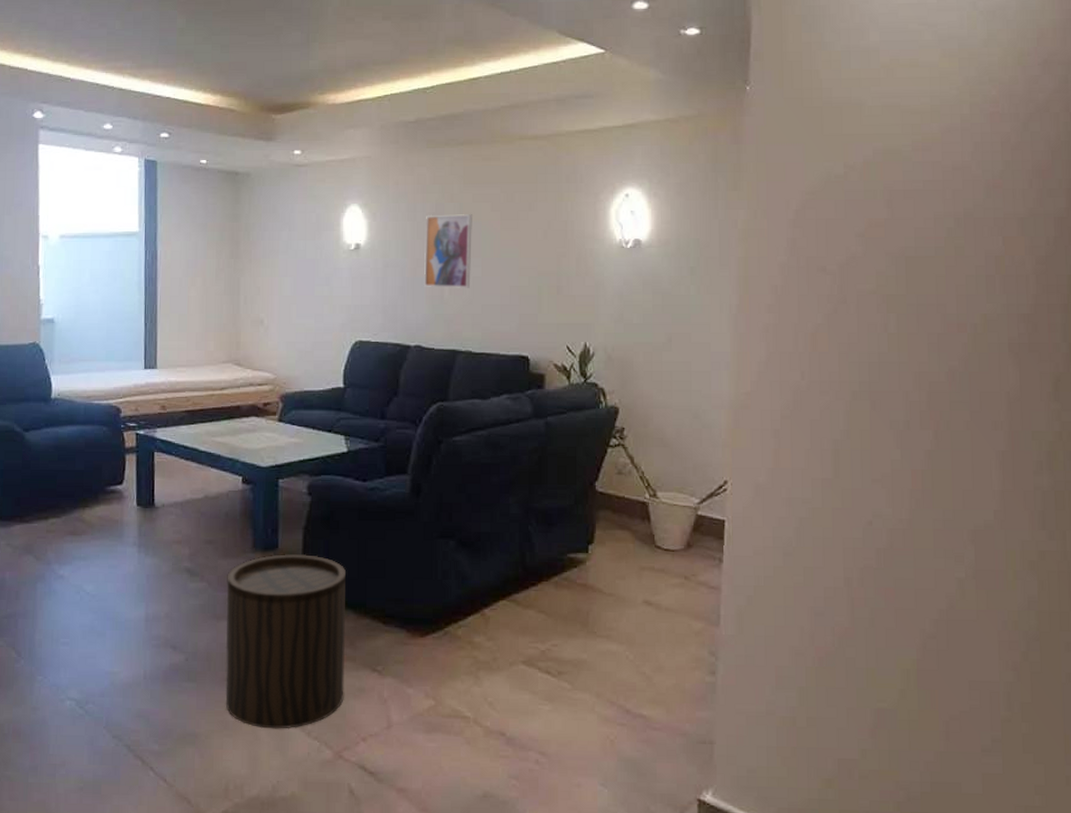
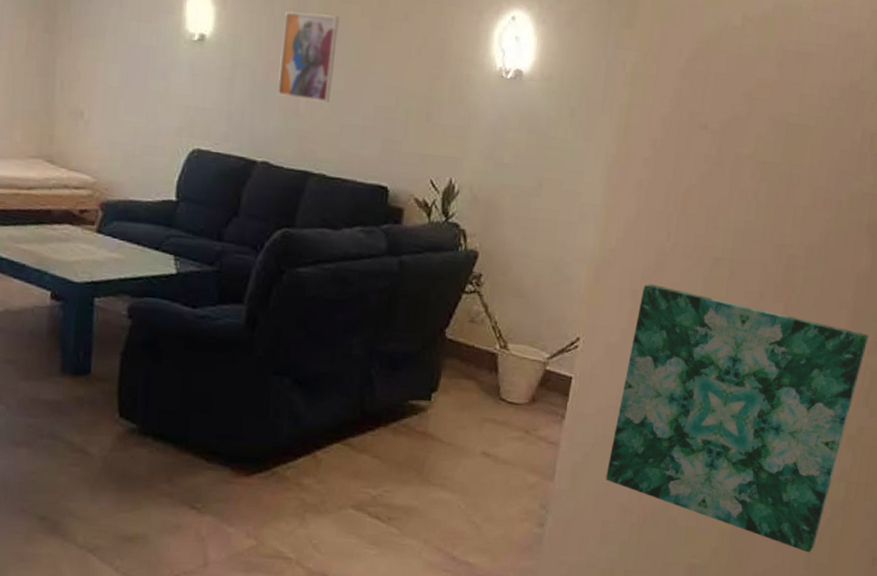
stool: present [225,553,346,729] -> none [23,379,167,564]
wall art: none [773,423,1032,692] -> present [605,284,868,553]

